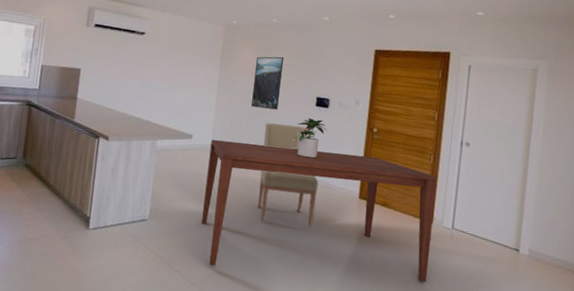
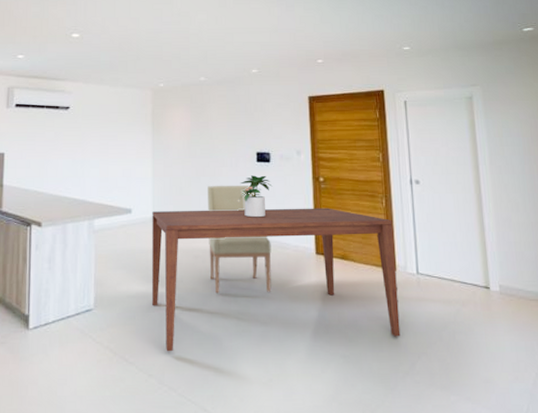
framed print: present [251,56,284,110] -> none [189,115,218,171]

